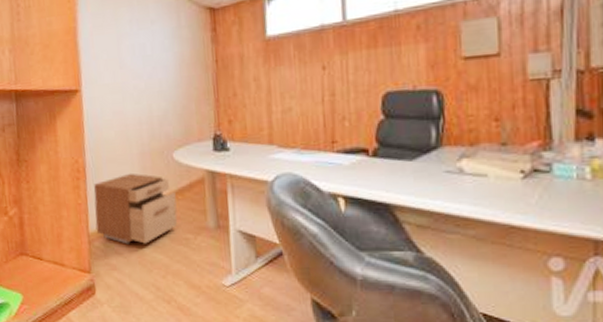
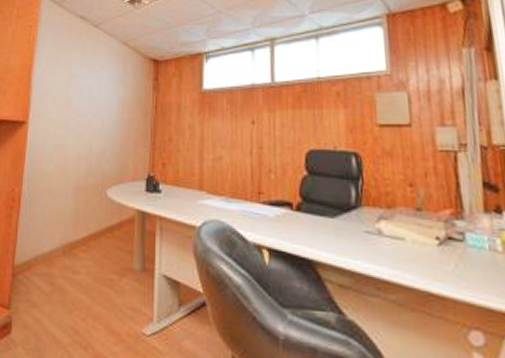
filing cabinet: present [93,173,178,244] -> none [21,206,105,282]

